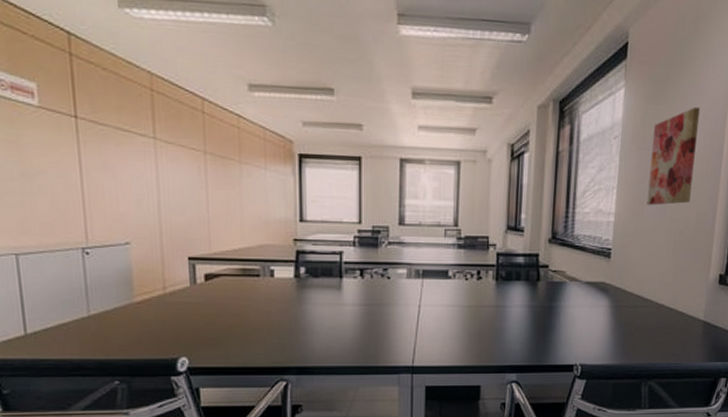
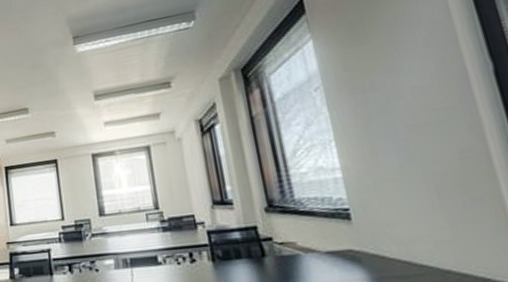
wall art: present [646,106,701,206] -> none [361,35,442,153]

